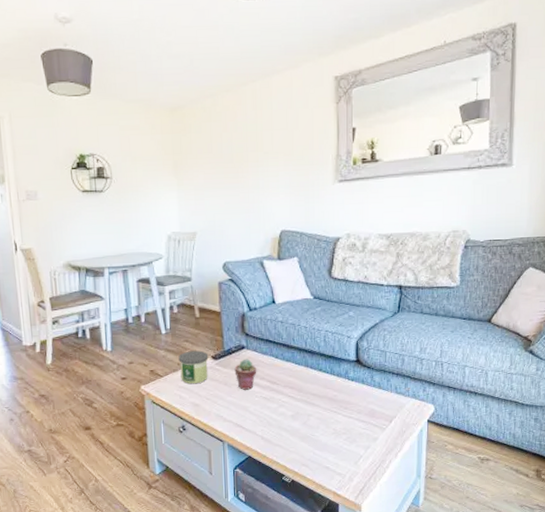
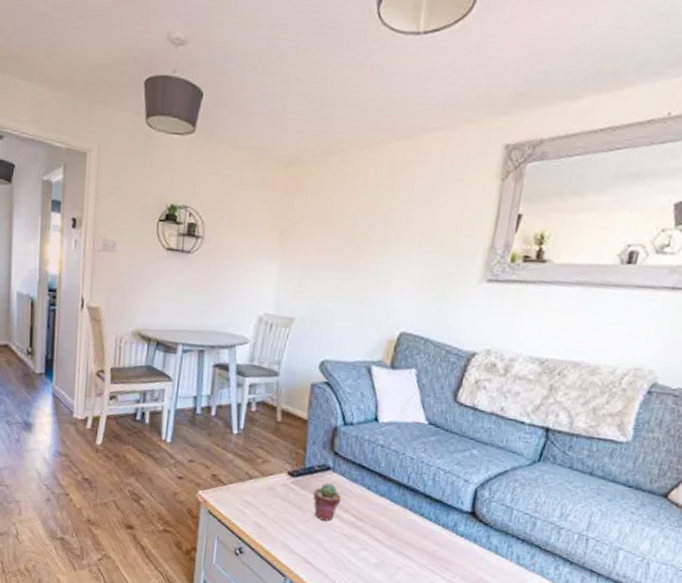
candle: present [178,350,209,384] -> none [247,460,285,502]

